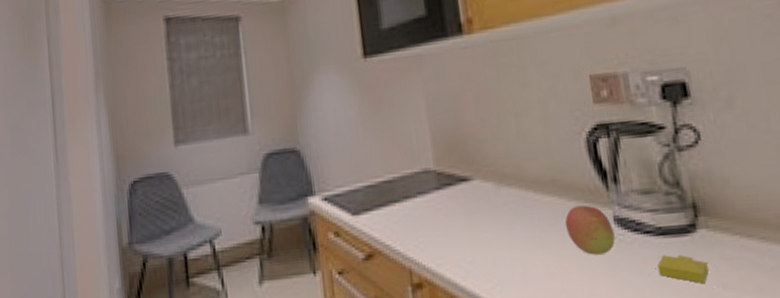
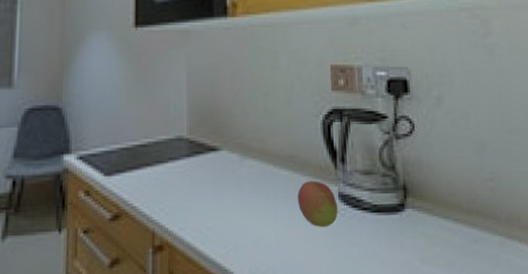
sponge: present [648,255,709,284] -> none [362,230,412,258]

